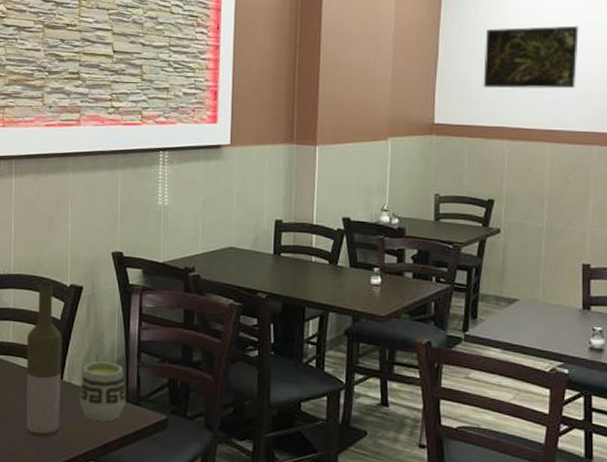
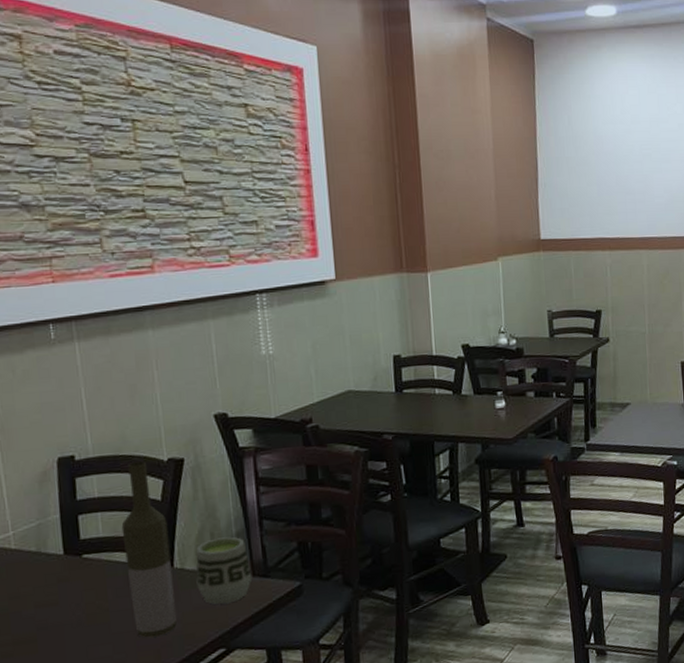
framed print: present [483,25,579,89] -> none [580,134,663,200]

